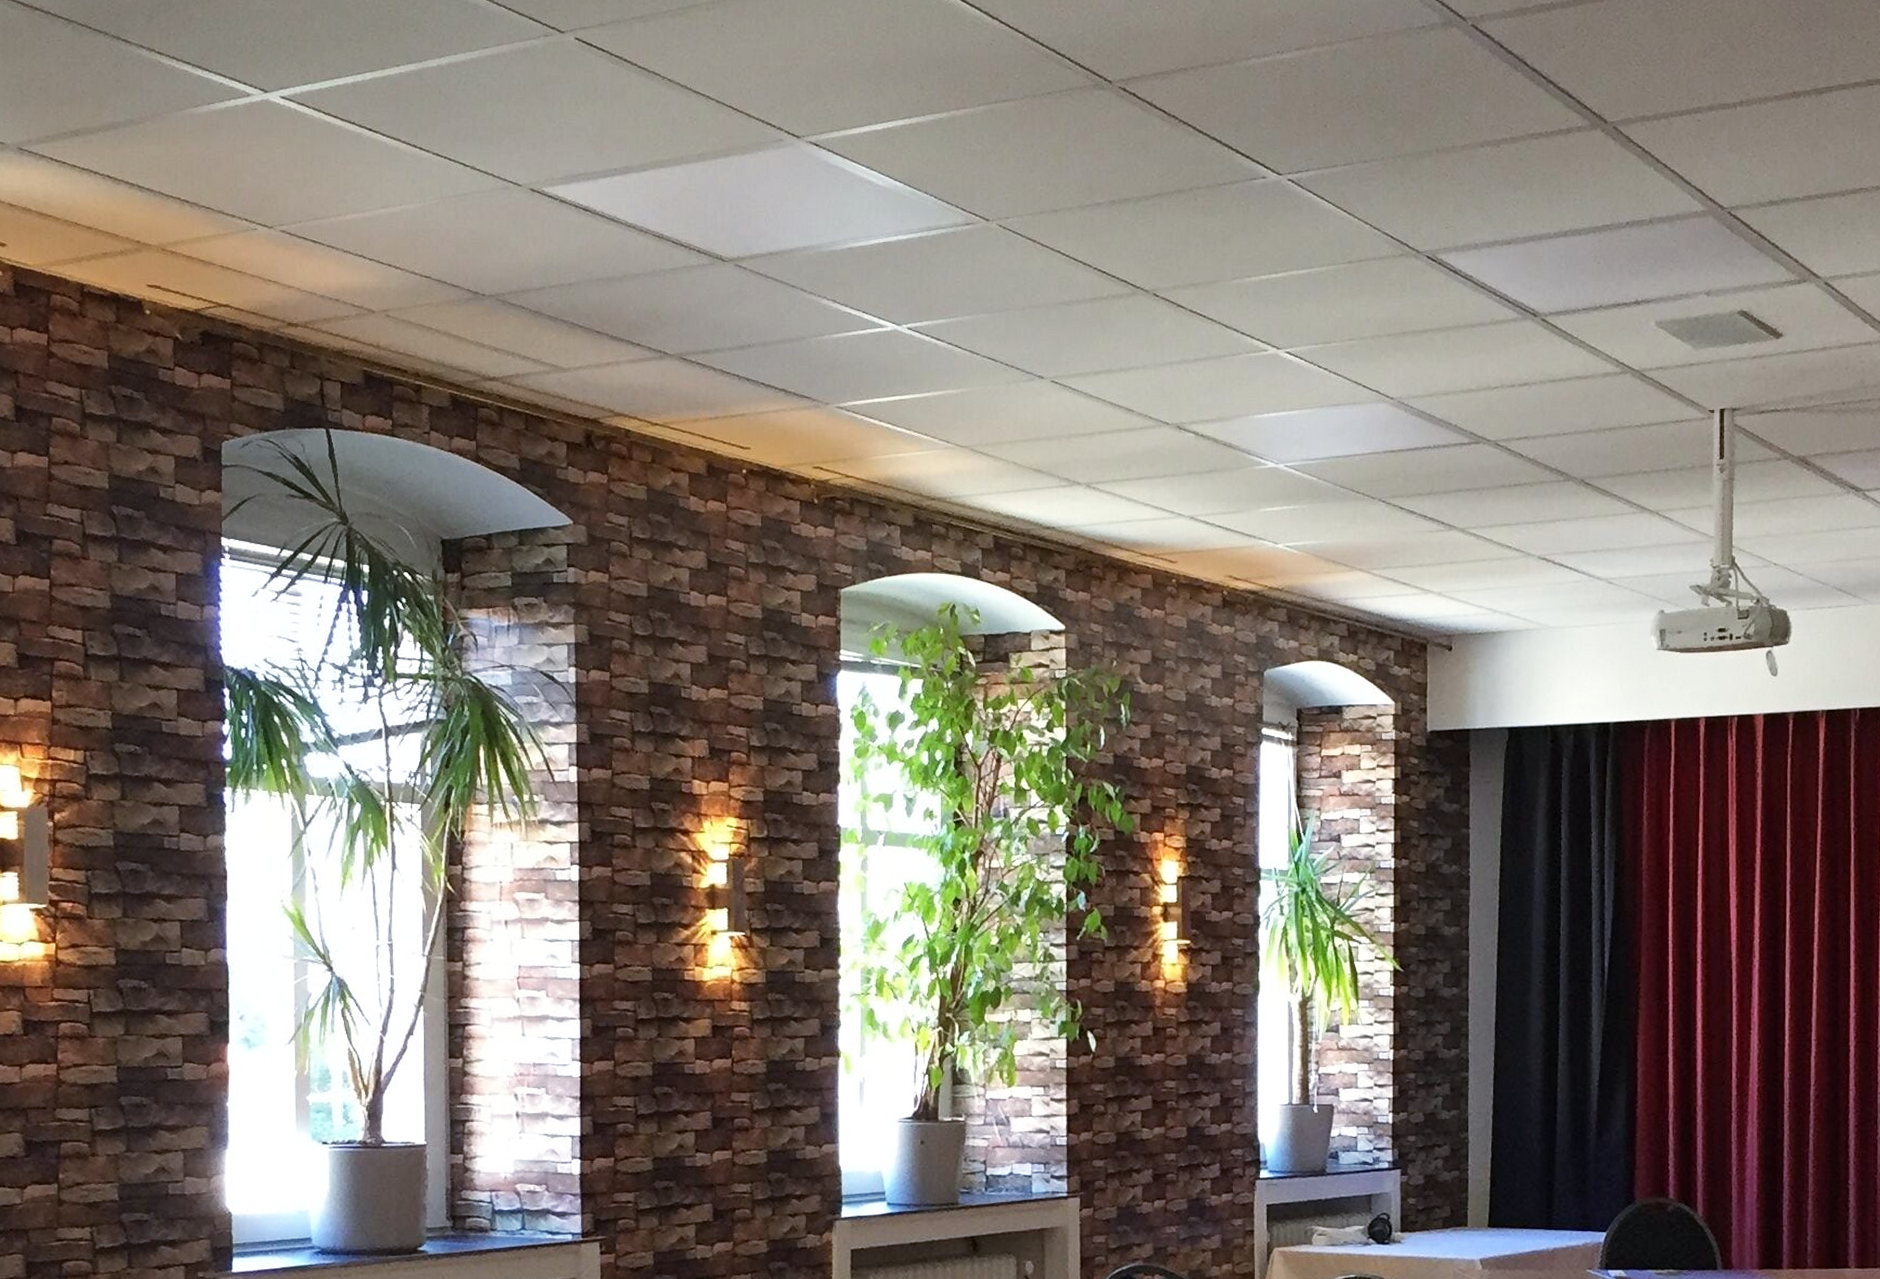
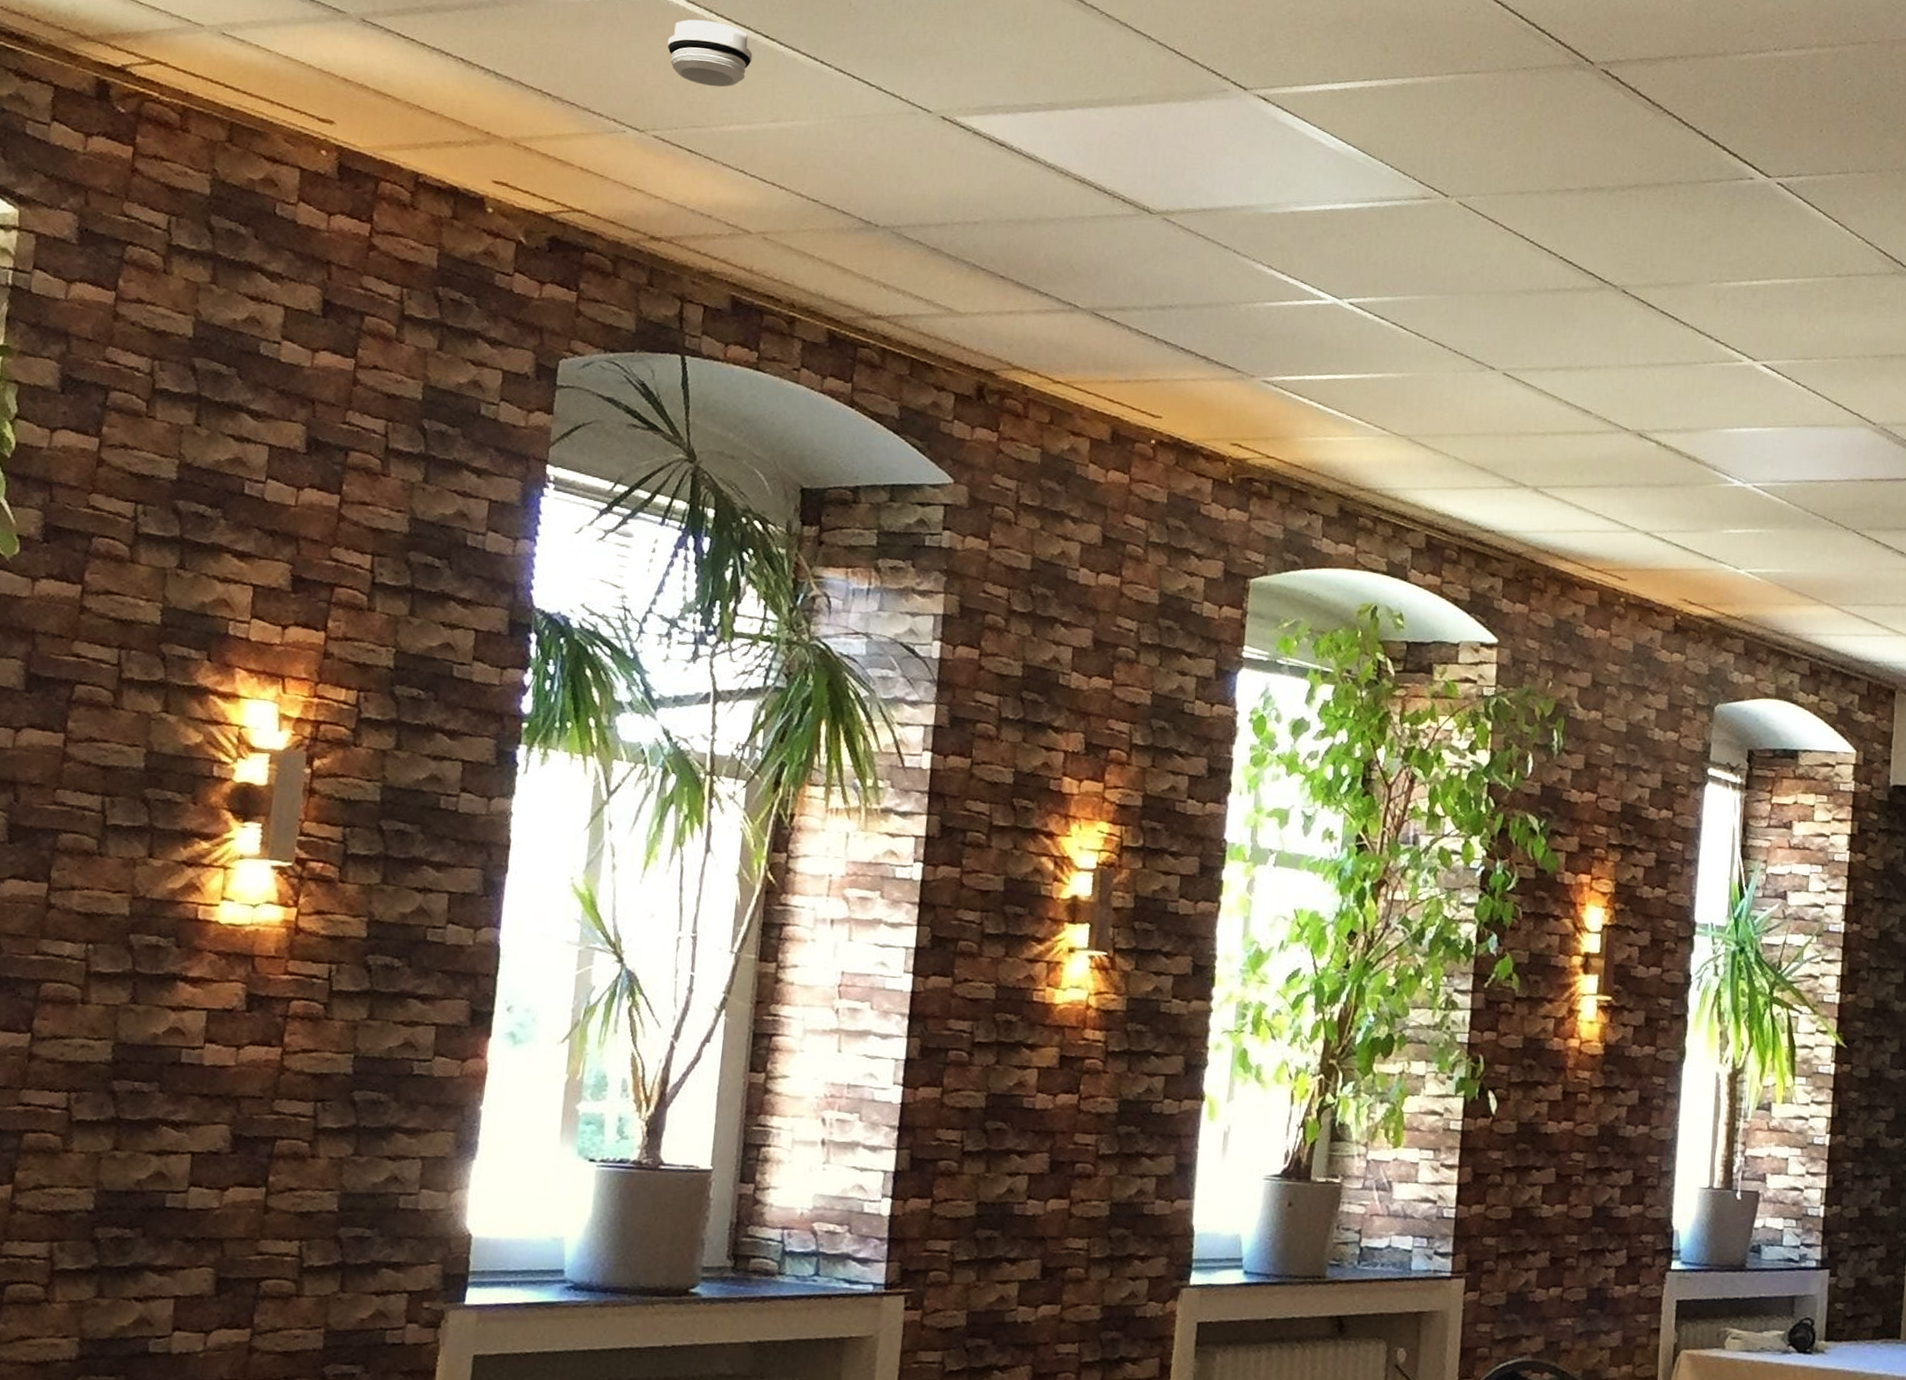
smoke detector: none [284,119,360,181] -> present [667,19,753,88]

